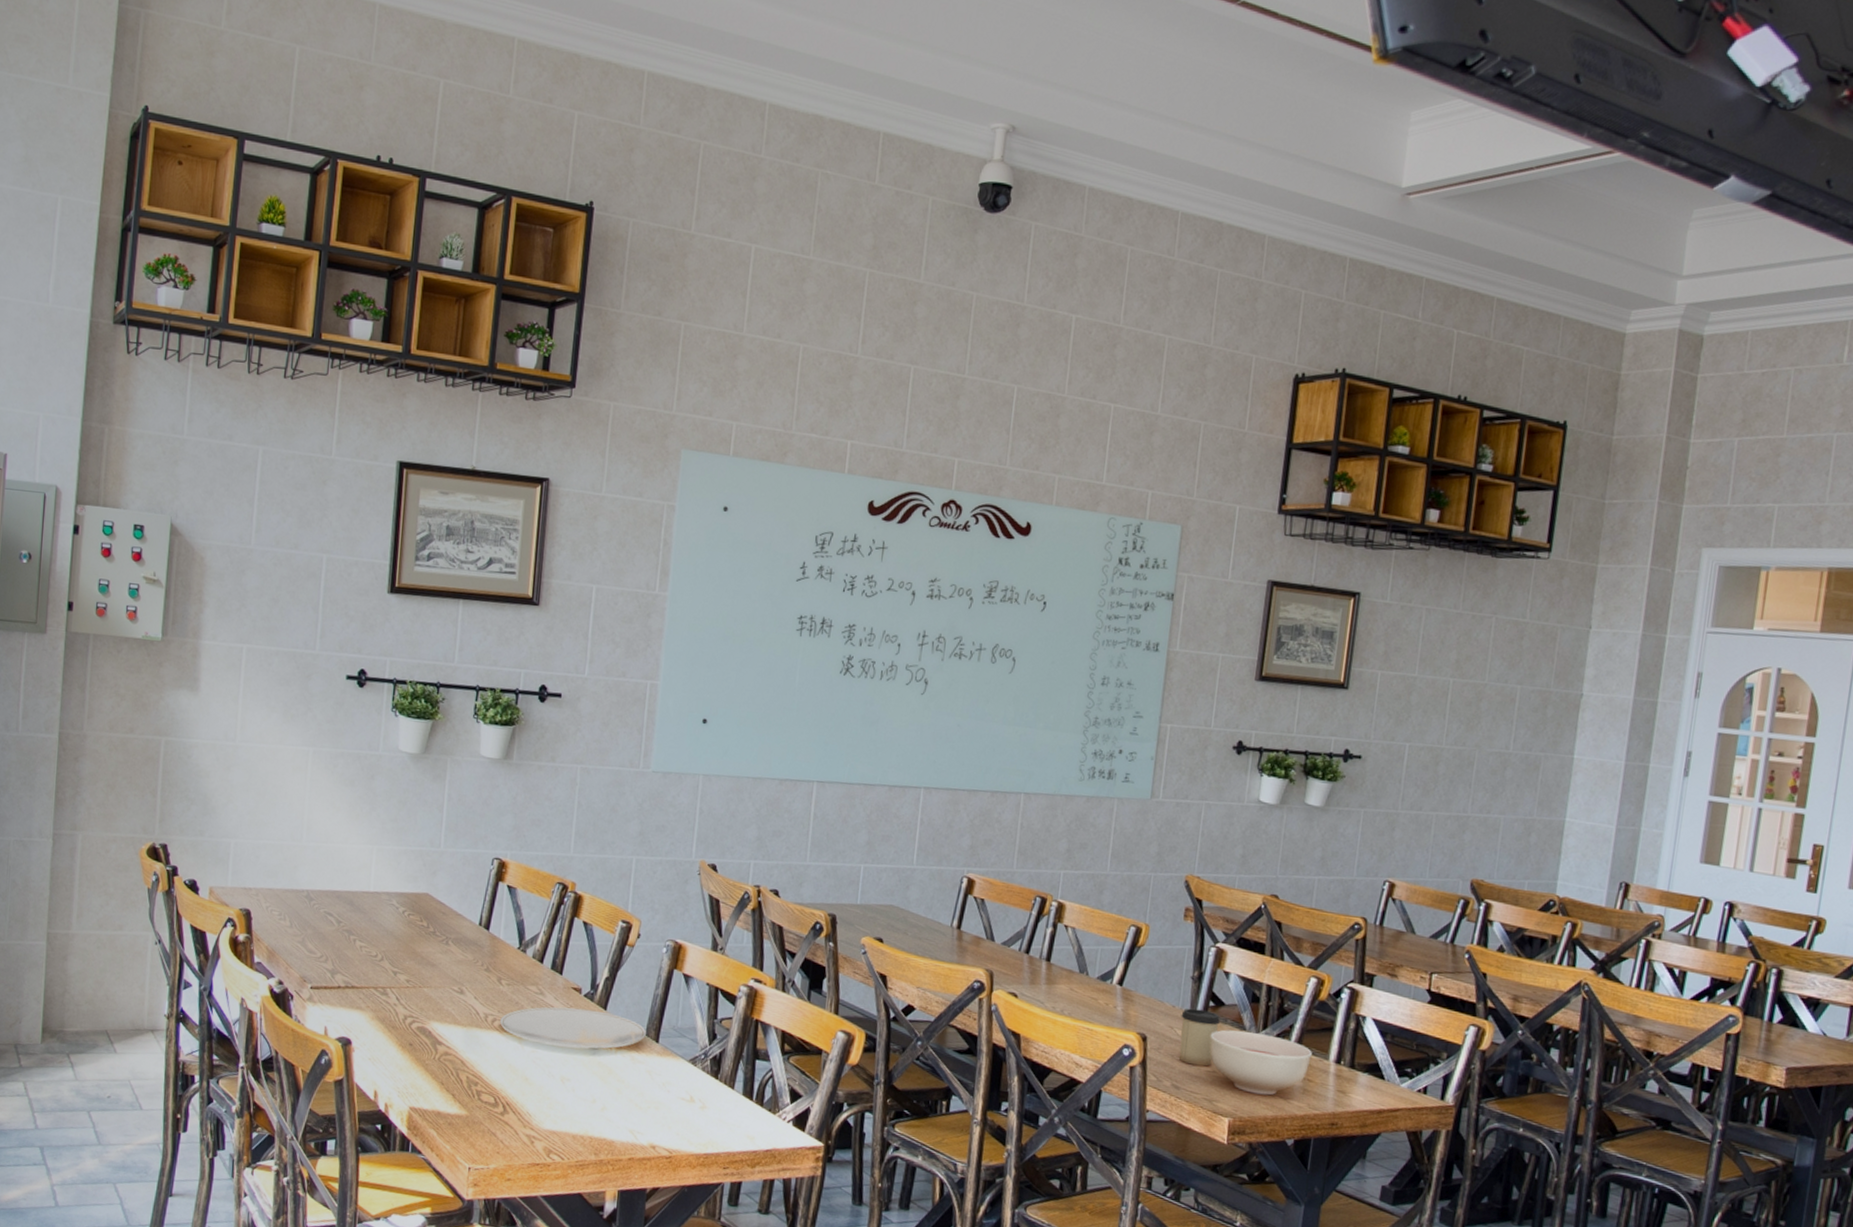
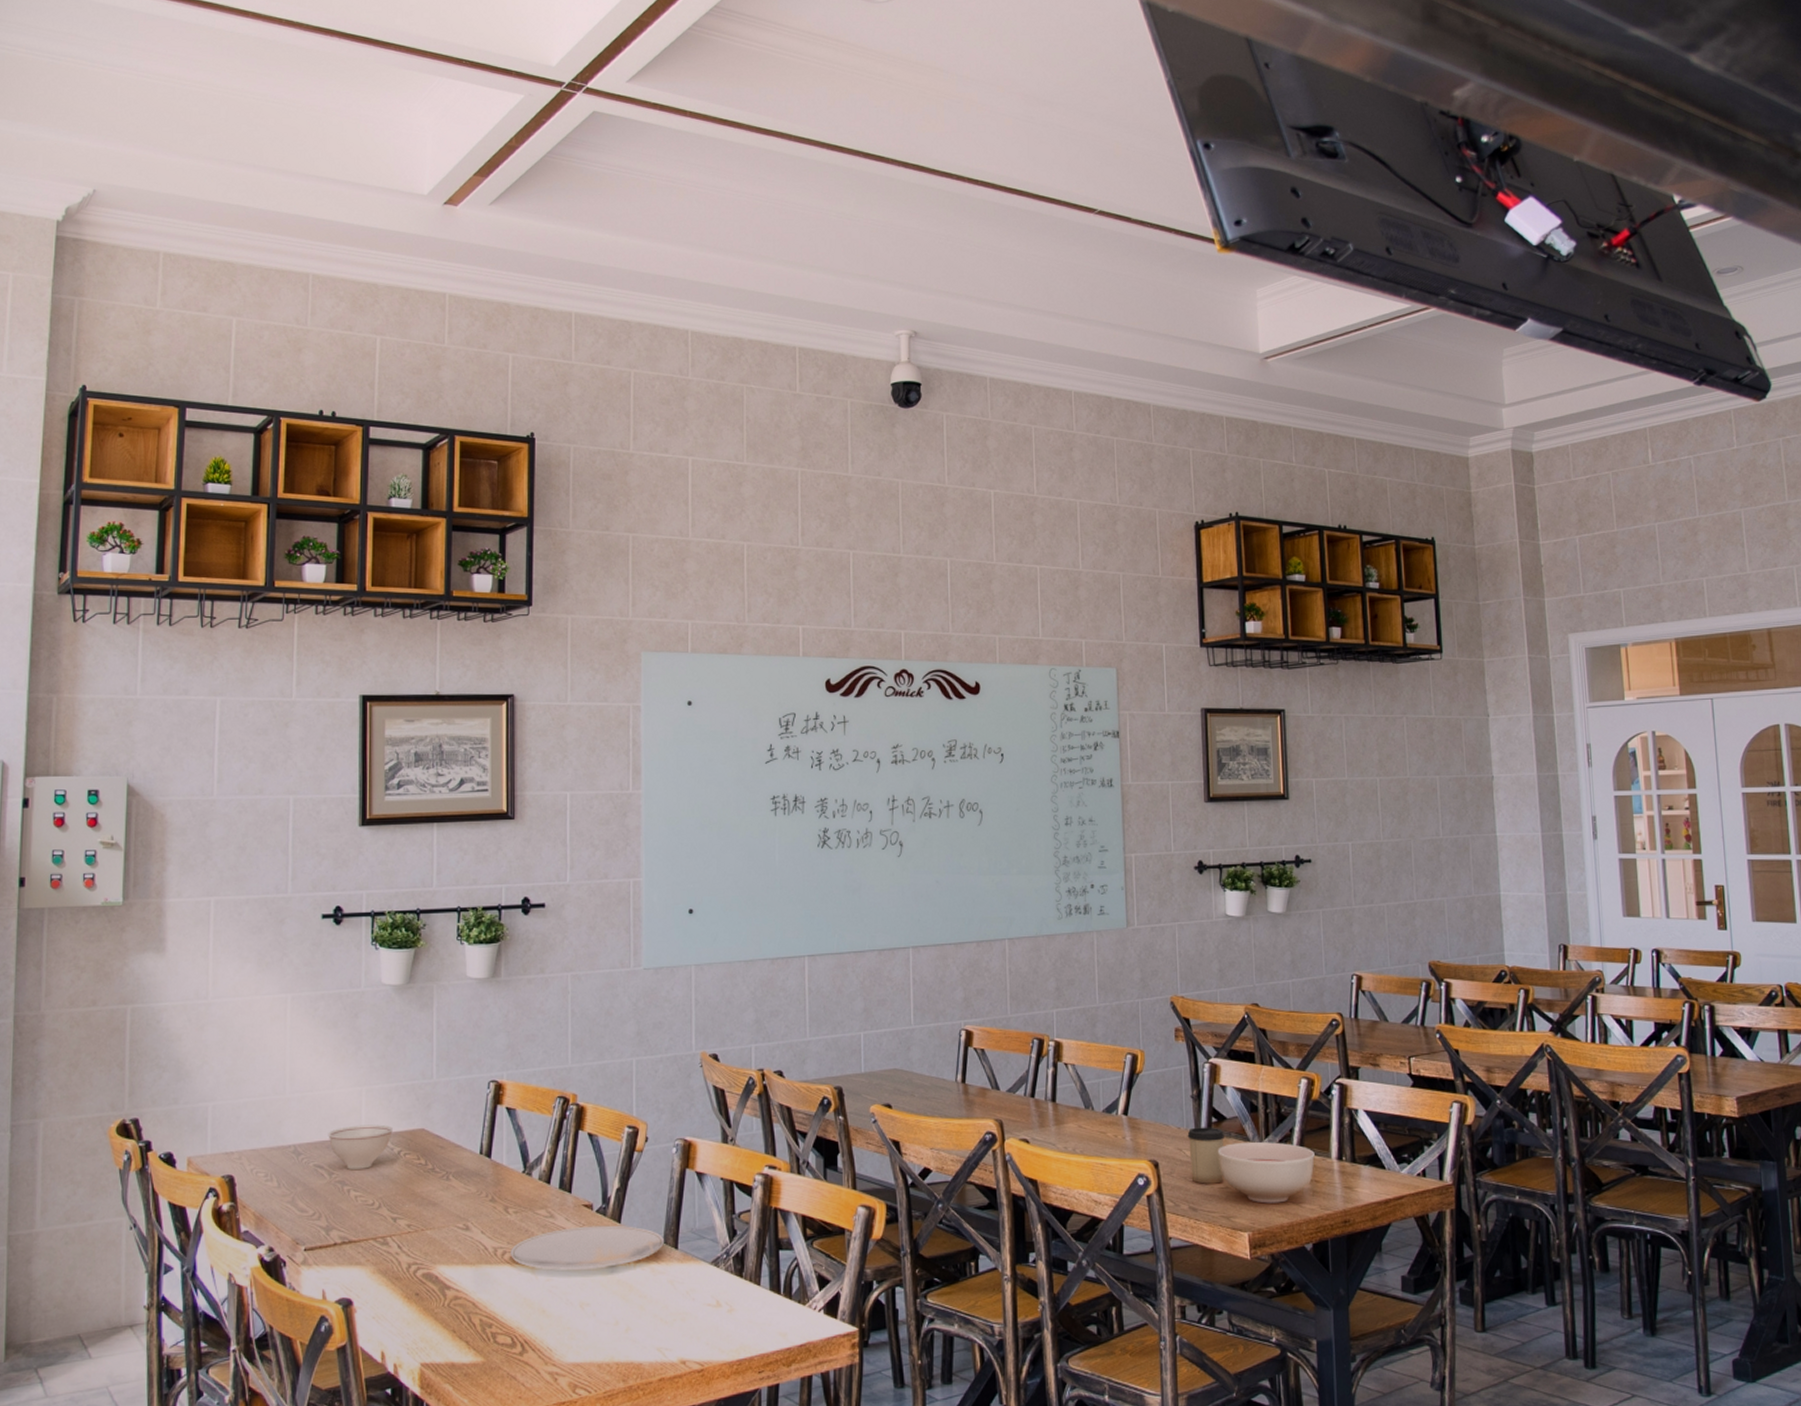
bowl: none [339,880,399,923] -> present [328,1124,393,1170]

